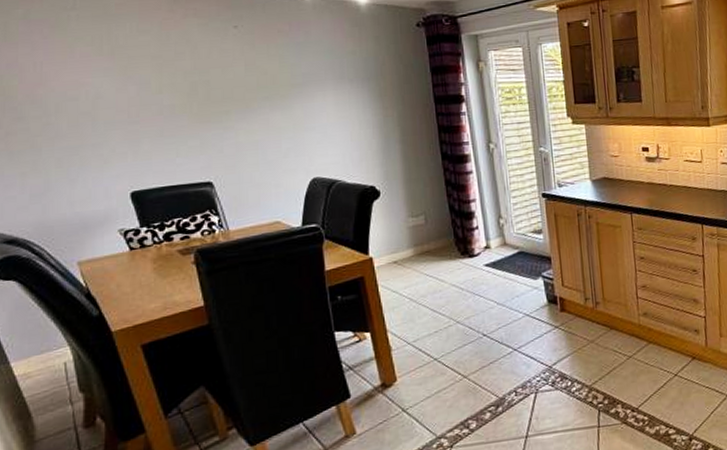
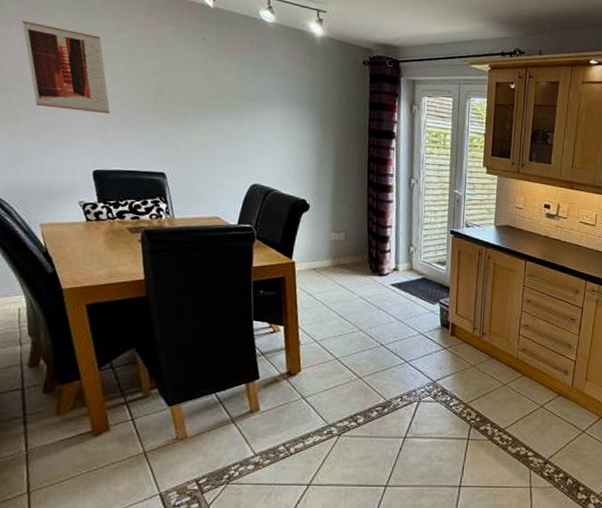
wall art: none [31,39,141,131] -> present [22,20,110,114]

